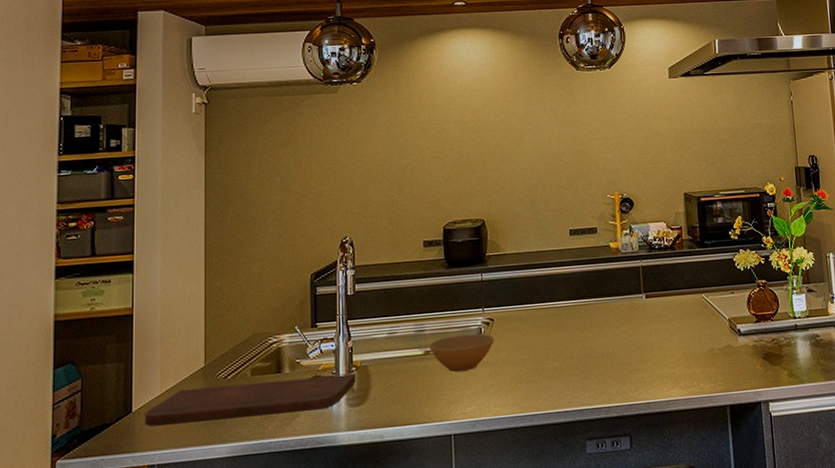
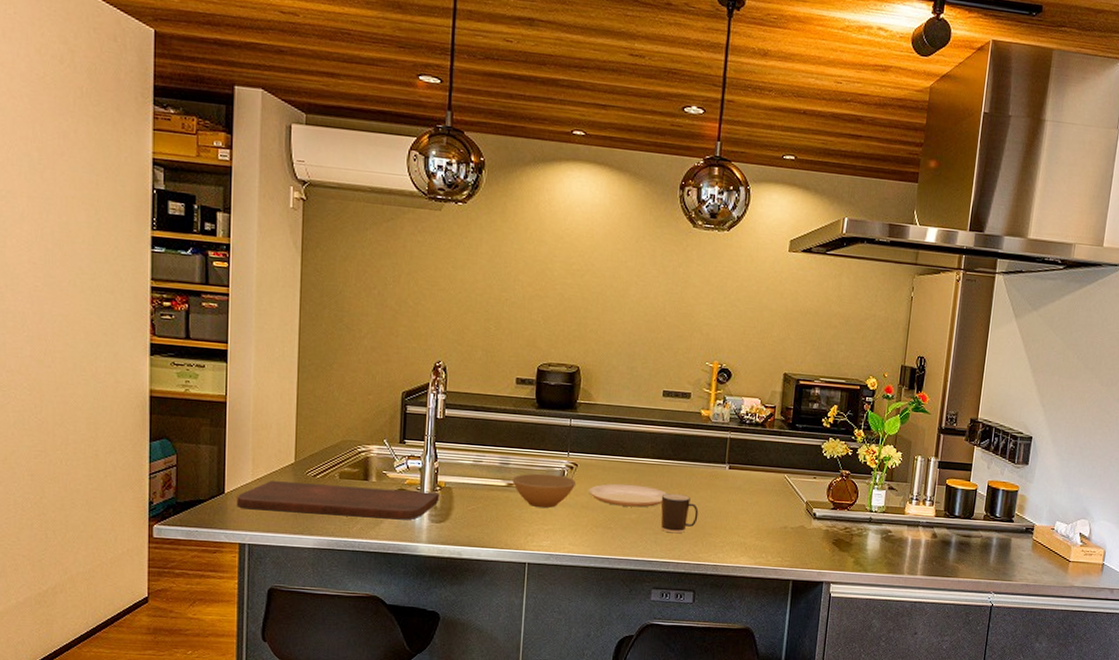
plate: none [508,330,589,356] -> present [588,483,668,508]
mug: none [582,333,623,376] -> present [660,493,699,534]

